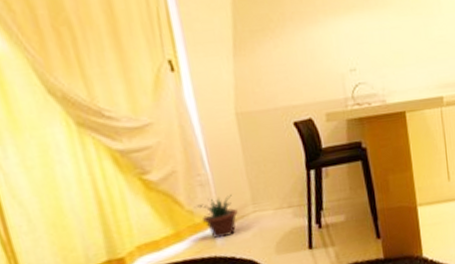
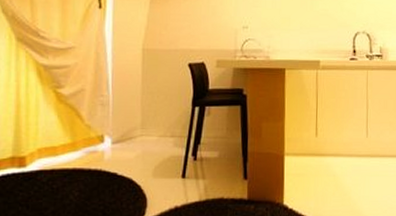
potted plant: present [194,193,238,239] -> none [92,116,128,154]

